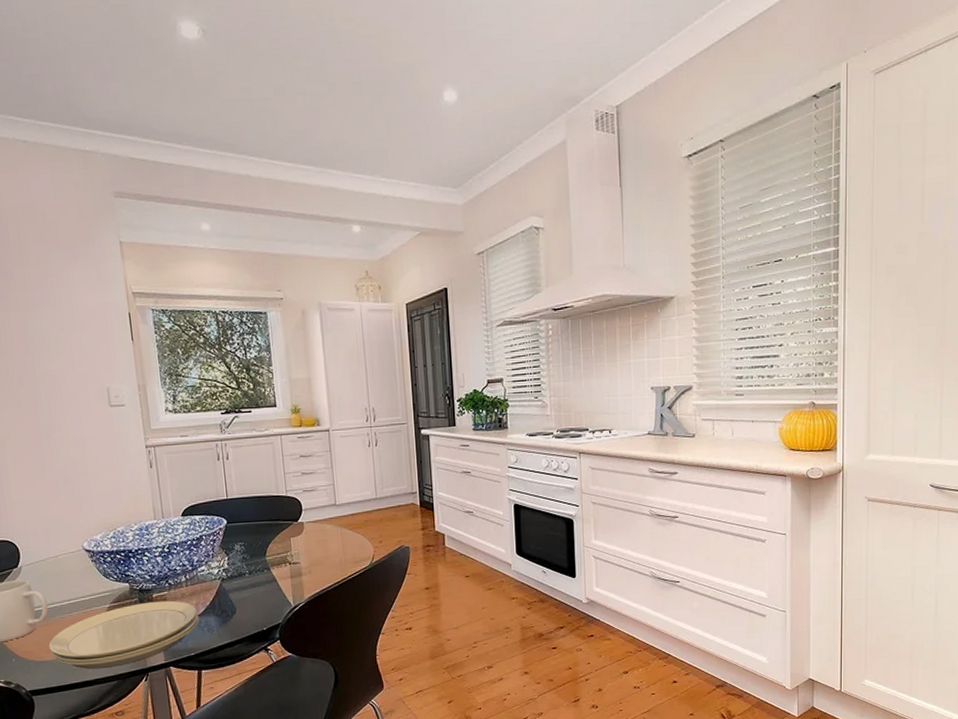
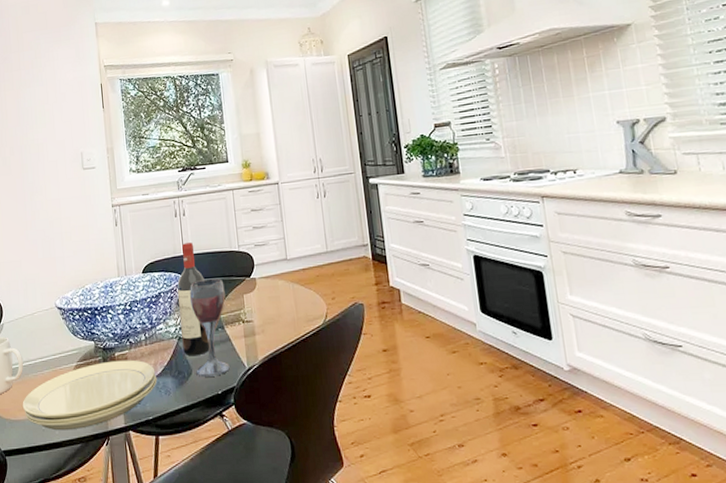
wine bottle: none [220,487,255,596] -> present [177,242,210,356]
cup: none [234,522,277,615] -> present [190,278,231,377]

